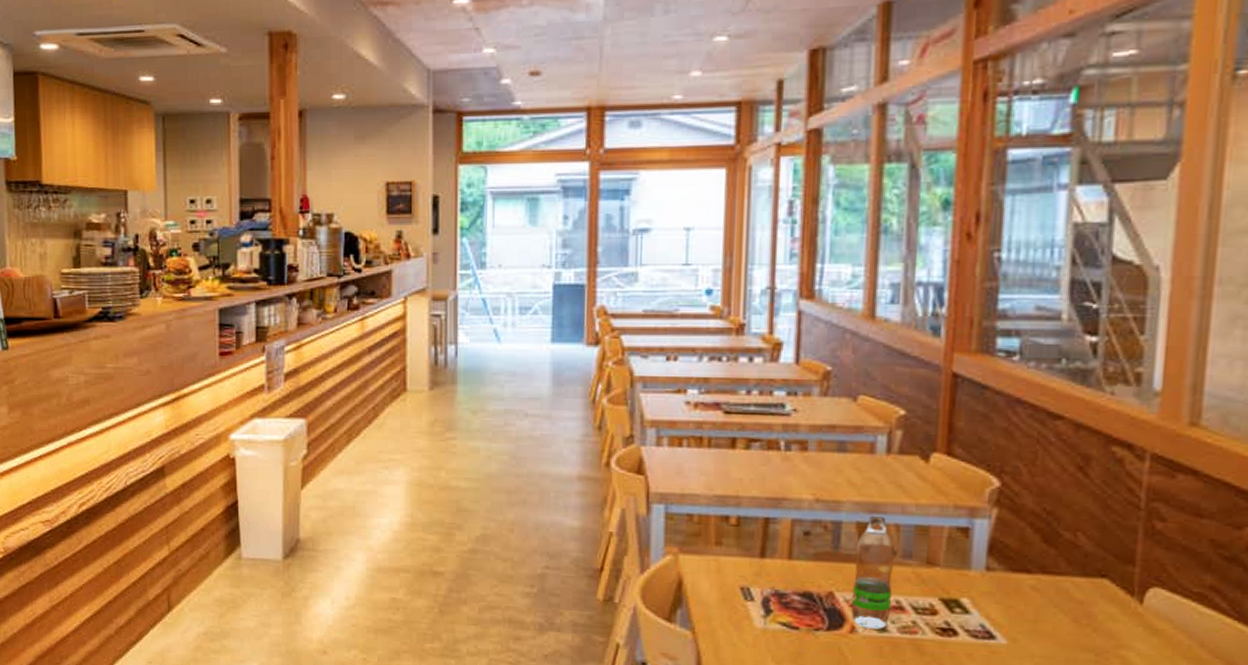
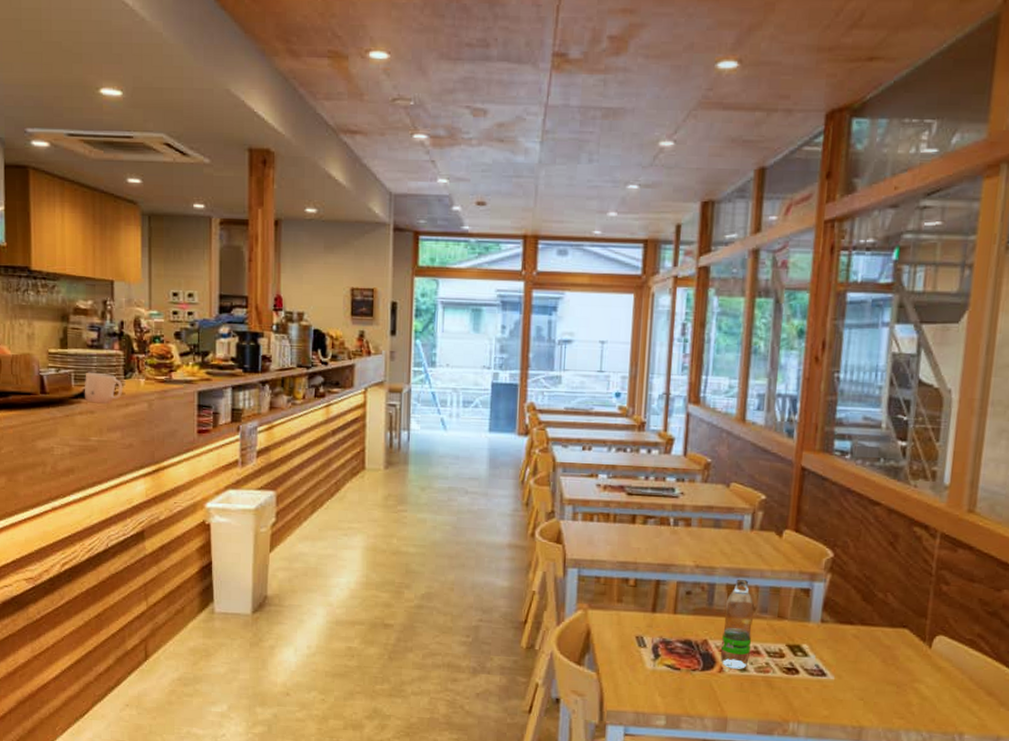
mug: none [98,292,139,328] -> present [84,372,123,405]

